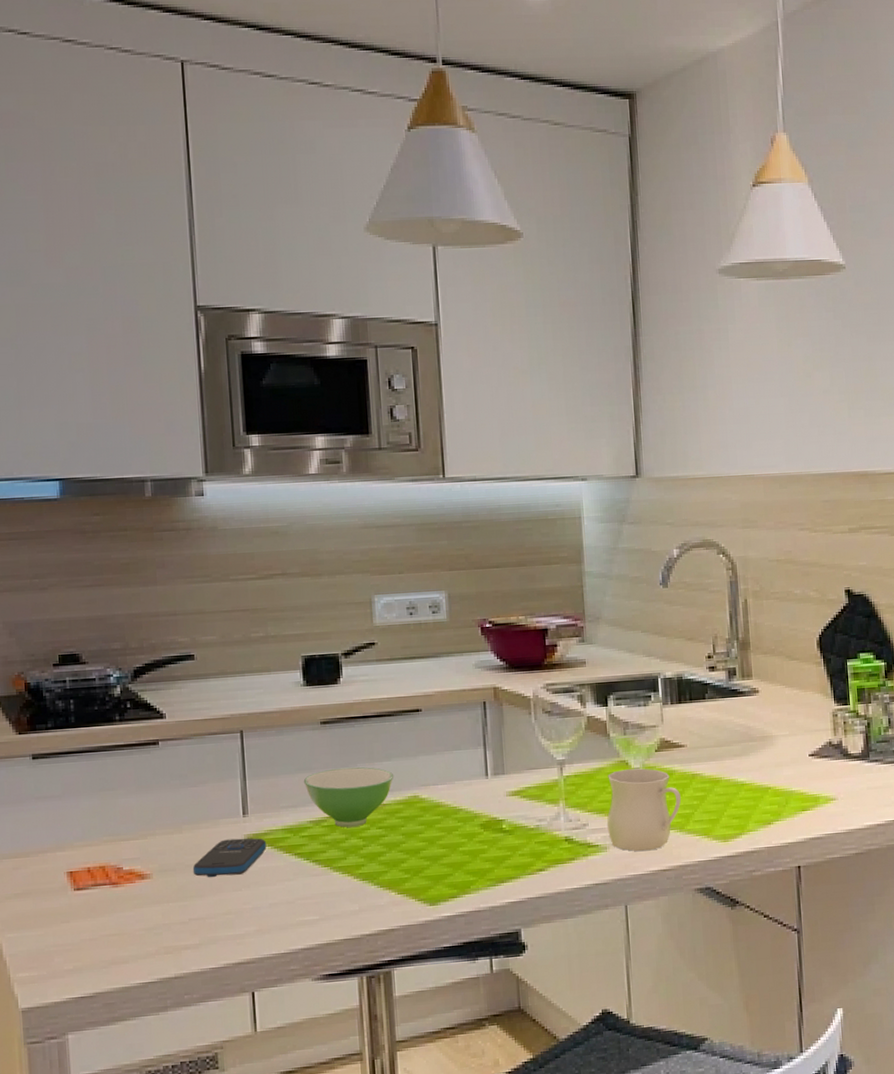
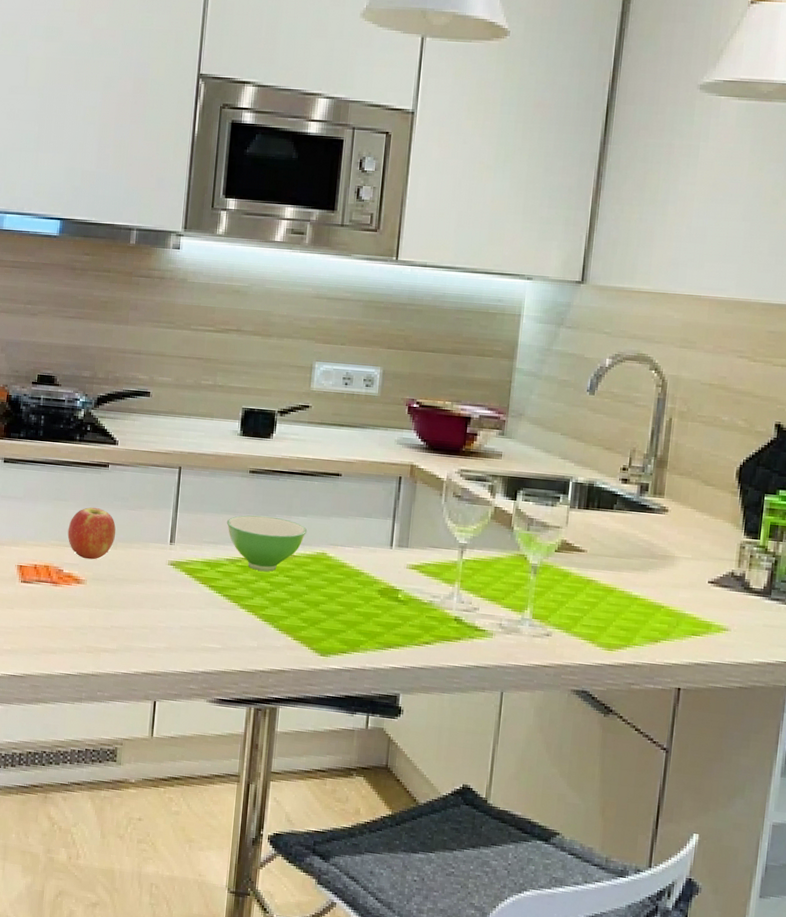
fruit: none [121,791,179,851] -> present [67,507,116,560]
mobile phone: present [192,838,267,878] -> none [120,561,187,595]
mug: present [606,768,682,851] -> none [496,563,573,645]

